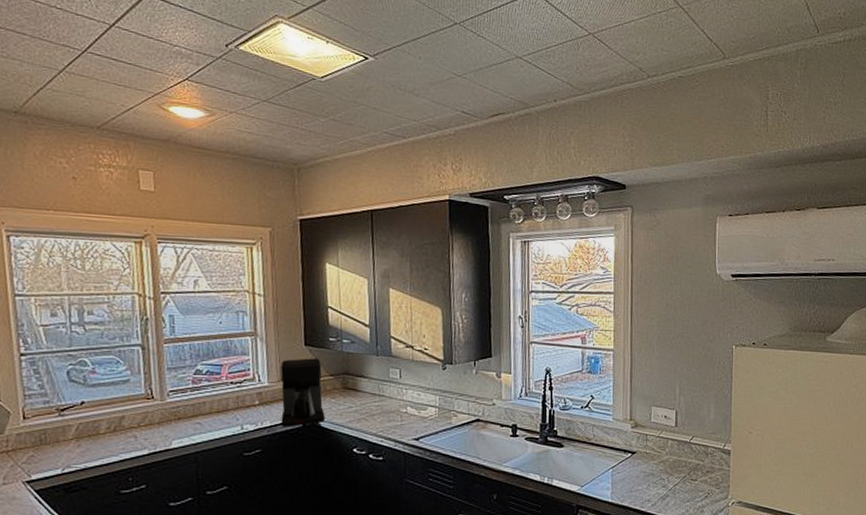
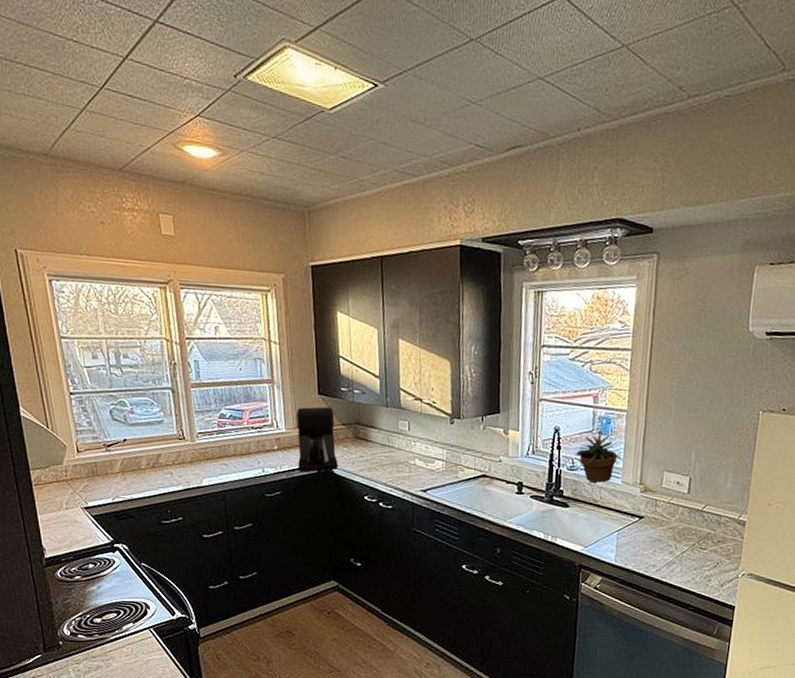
potted plant: none [566,369,613,422] -> present [575,430,623,484]

